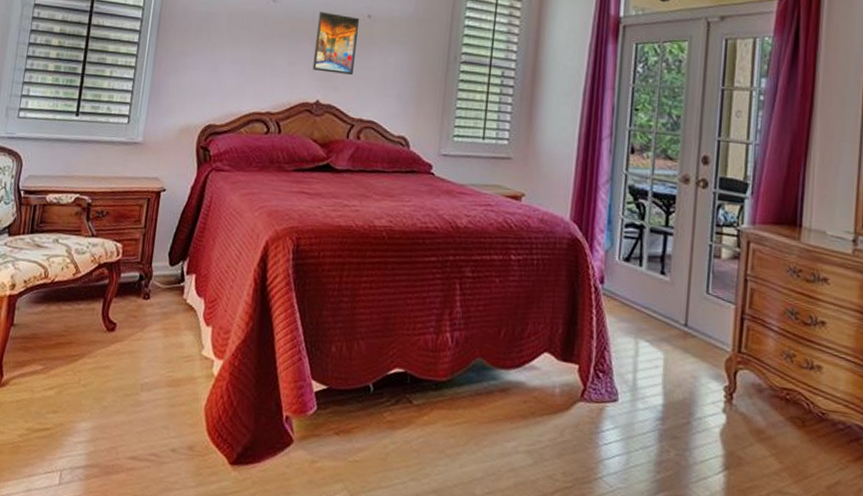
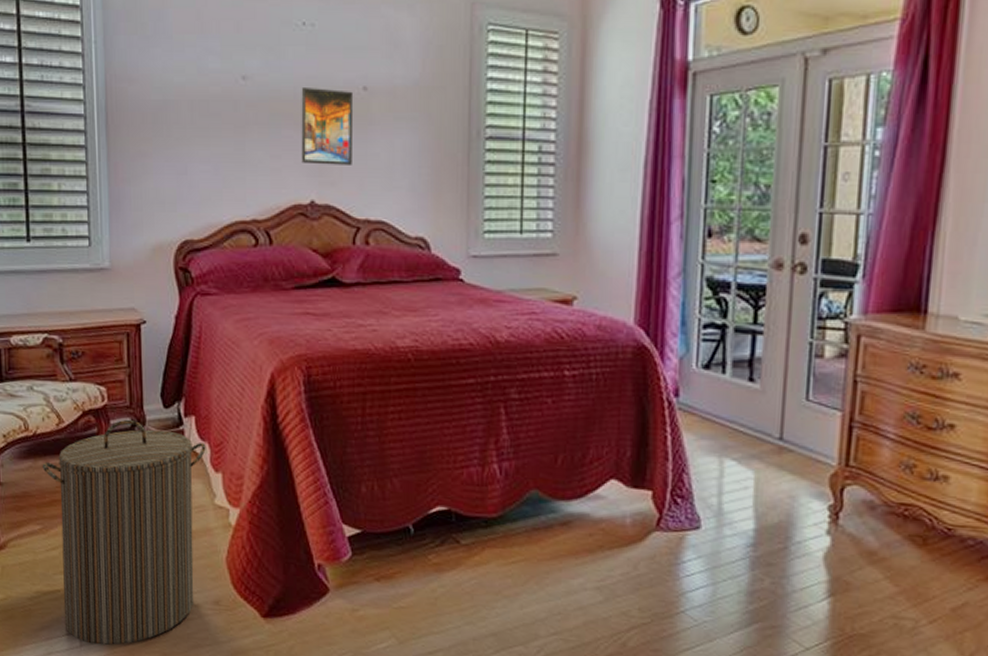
laundry hamper: none [48,273,202,485] -> present [42,419,206,646]

